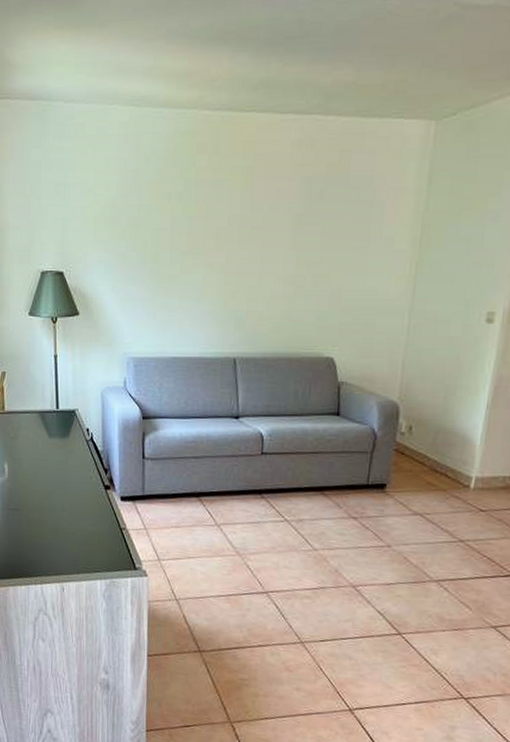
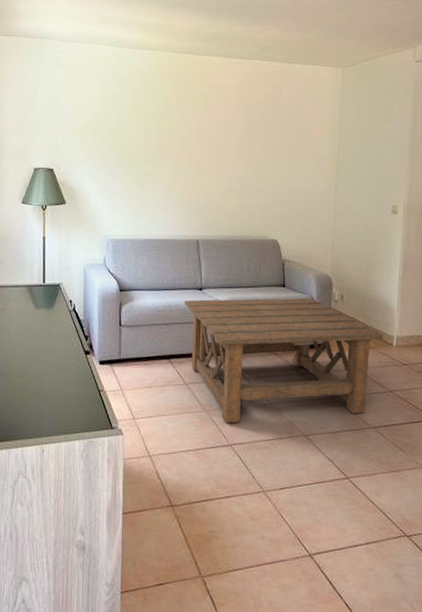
coffee table: none [218,429,459,570] -> present [185,298,384,424]

